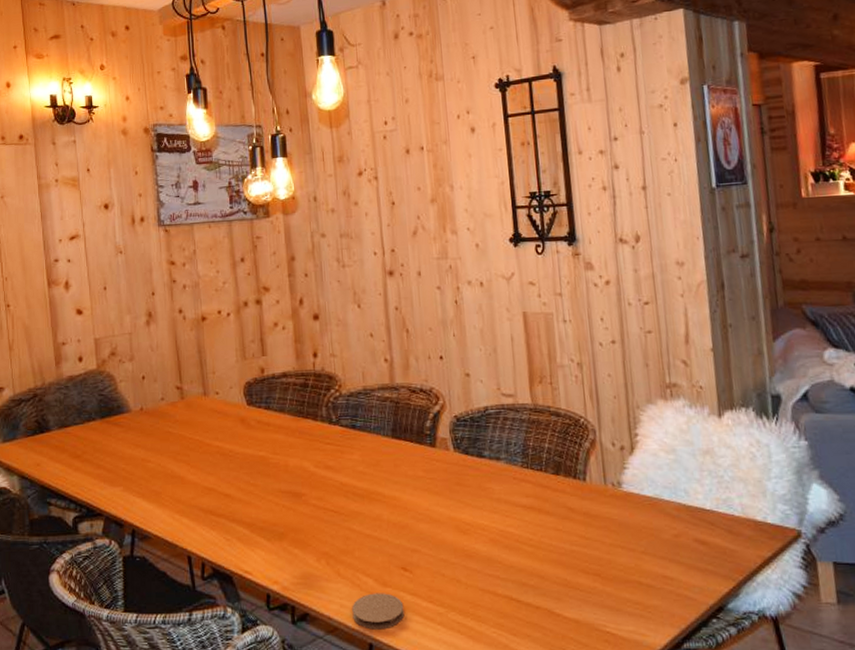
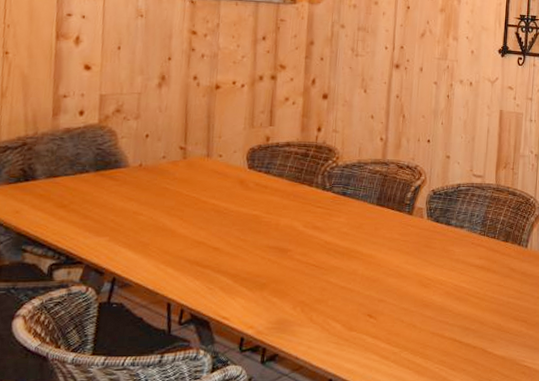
coaster: present [352,593,405,630] -> none [318,336,365,368]

